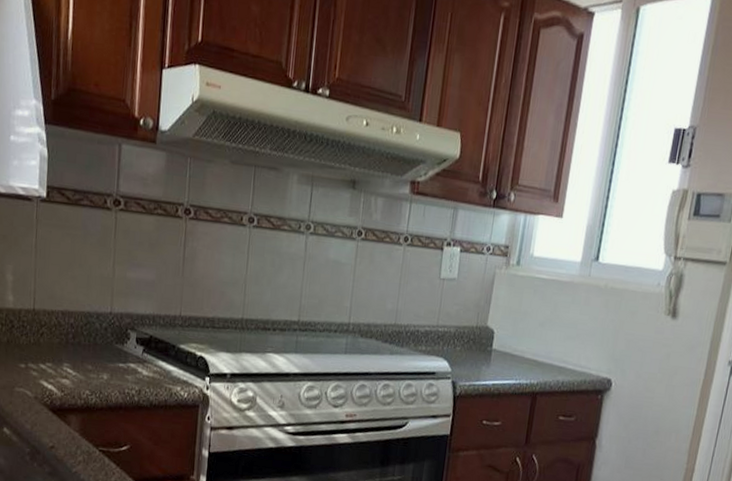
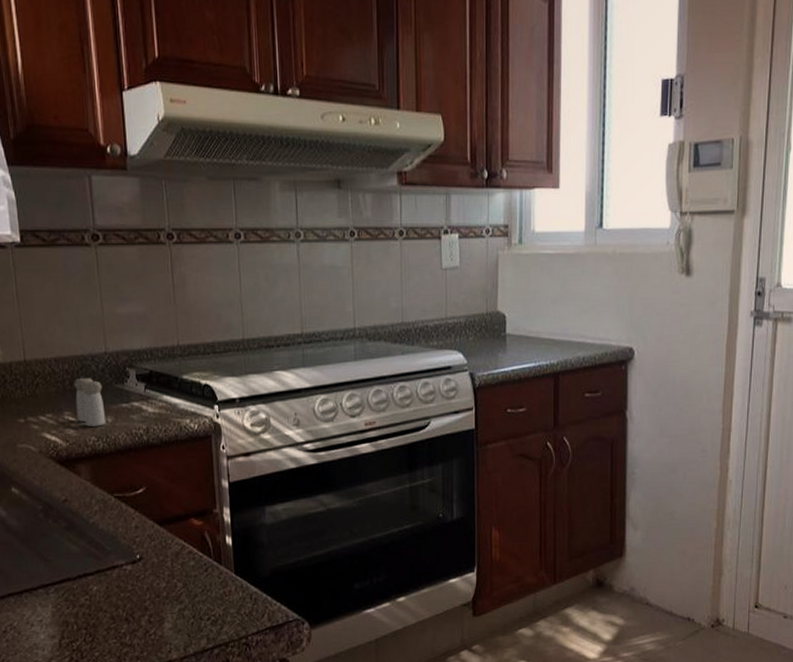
salt and pepper shaker: none [75,333,103,382] -> present [74,378,106,427]

